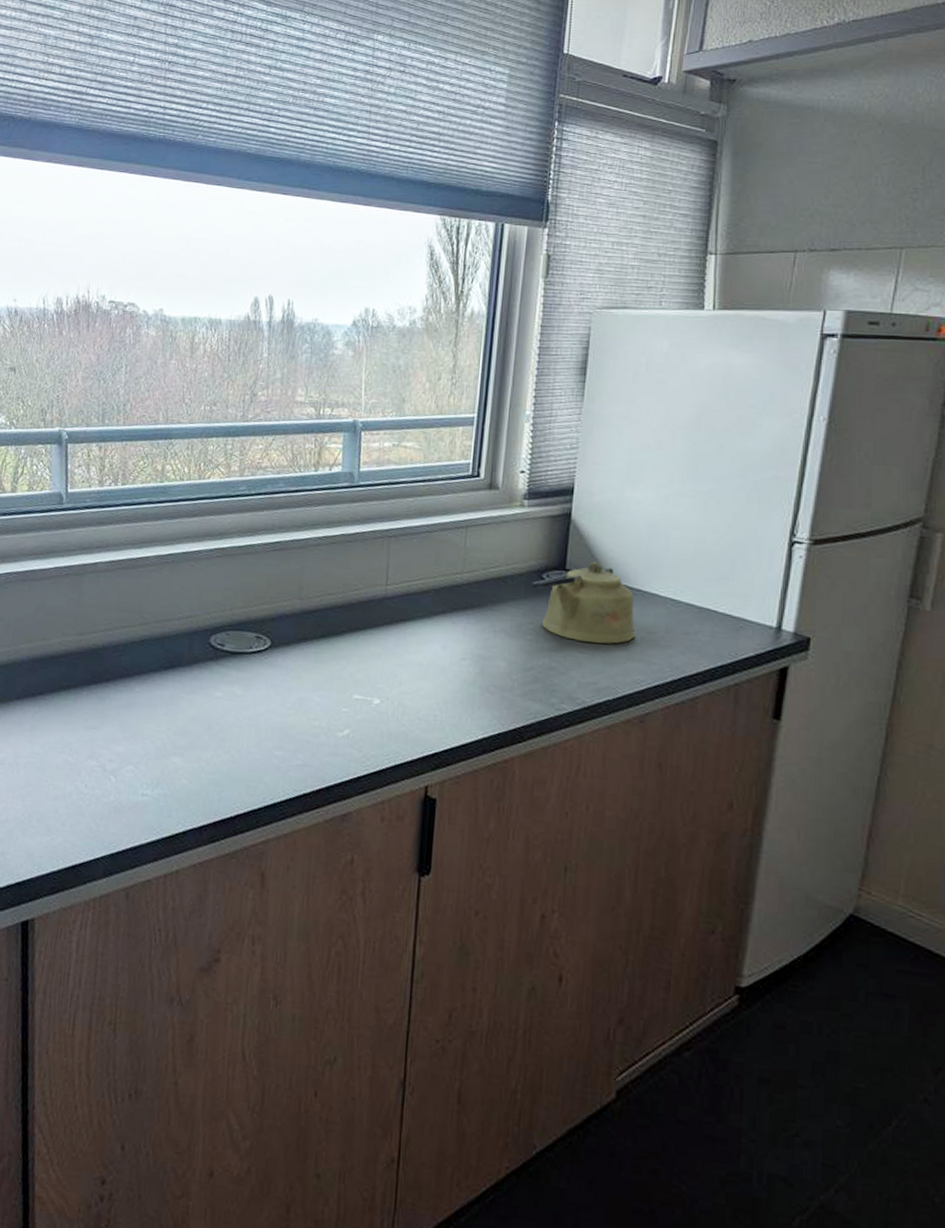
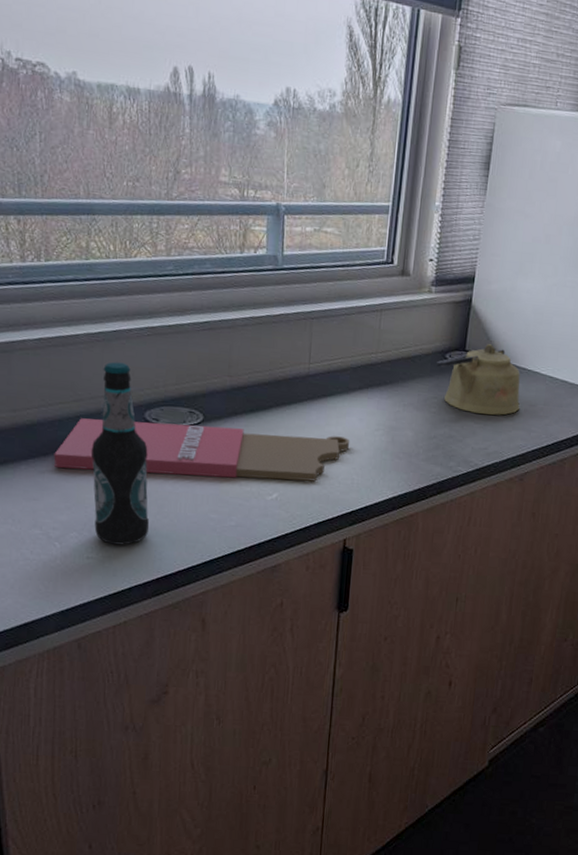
cutting board: none [115,642,432,717] -> present [54,418,350,482]
bottle: none [151,584,212,782] -> present [90,362,150,545]

